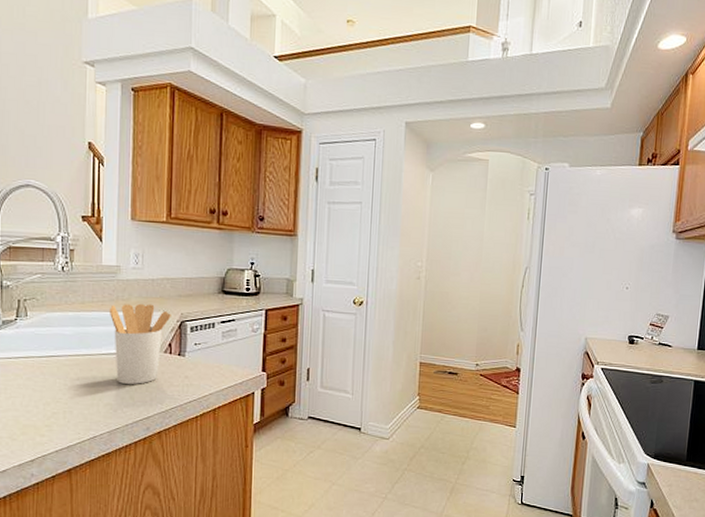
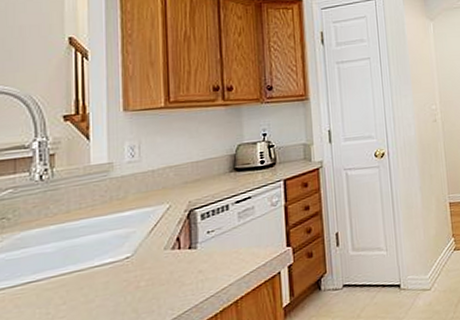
utensil holder: present [110,303,171,384] -> none [102,197,177,297]

